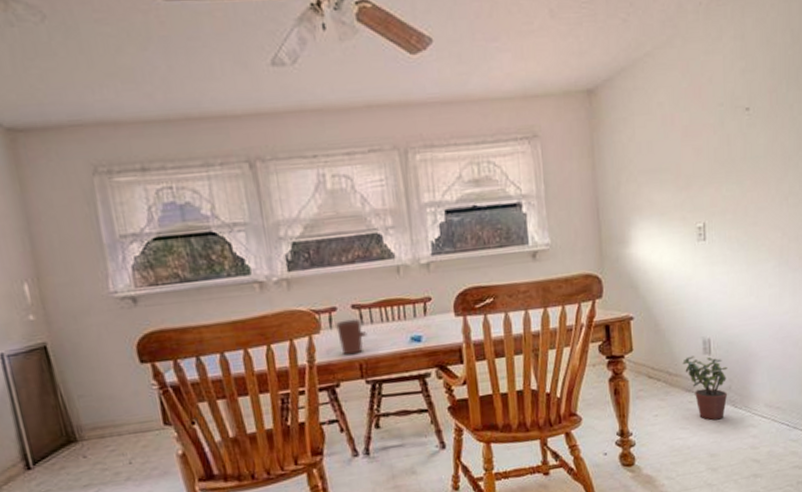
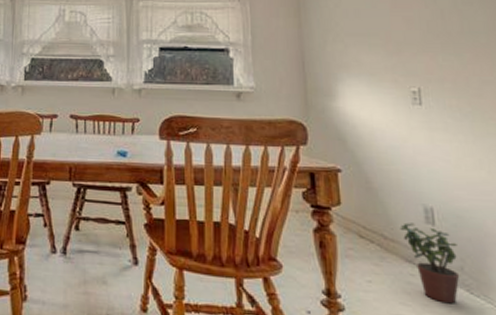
cup: present [336,318,368,355] -> none [55,126,80,158]

